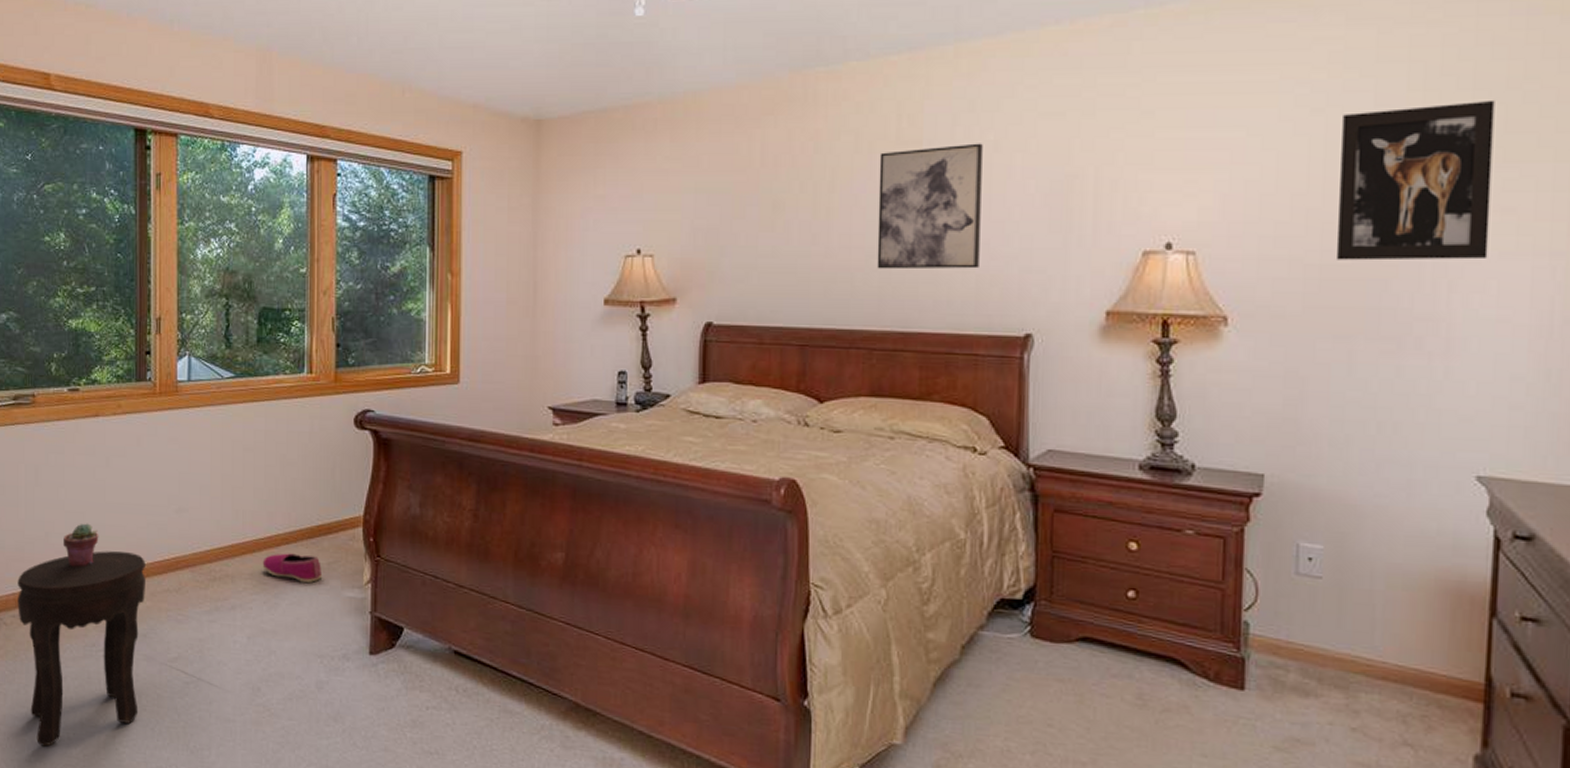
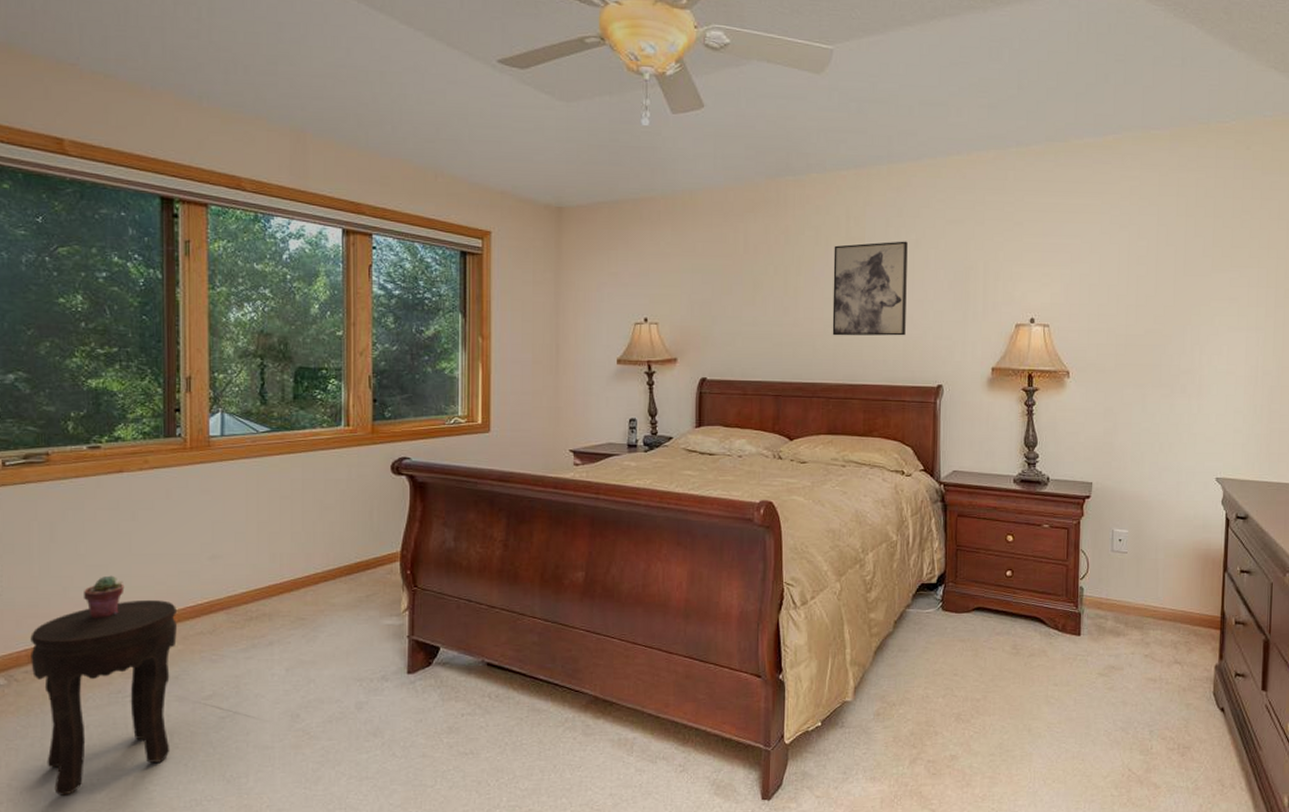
shoe: present [262,553,323,583] -> none [300,589,361,616]
wall art: present [1335,99,1495,261] -> none [1135,224,1226,332]

